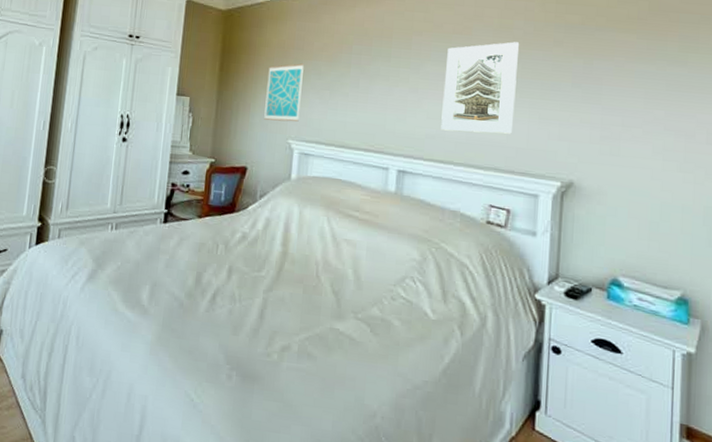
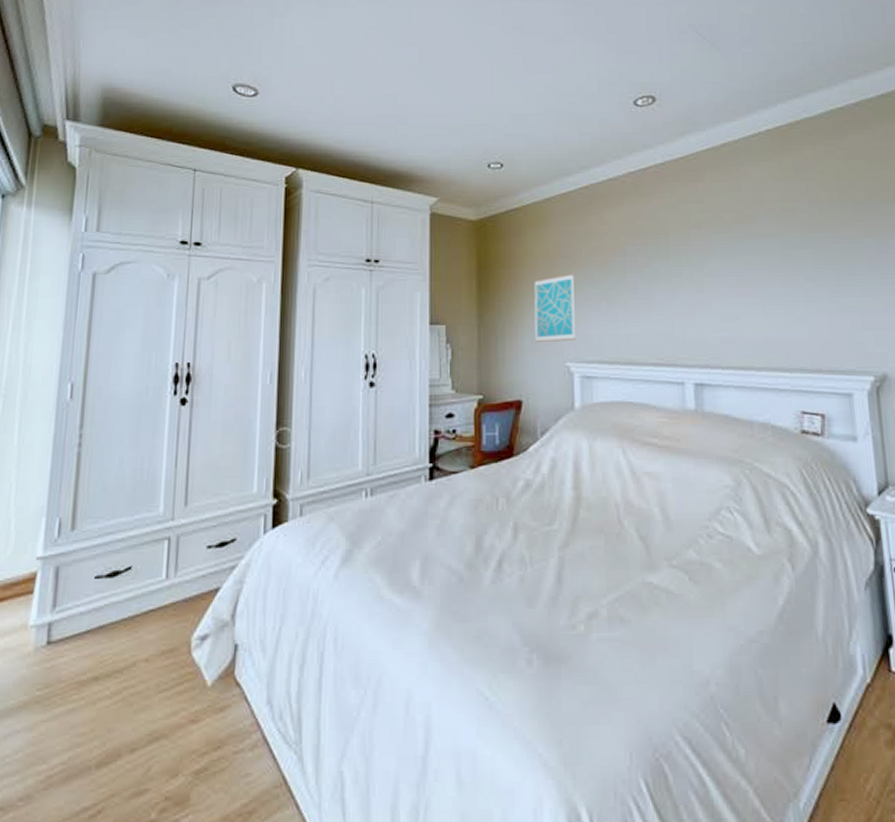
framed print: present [441,41,520,134] -> none [730,226,813,332]

